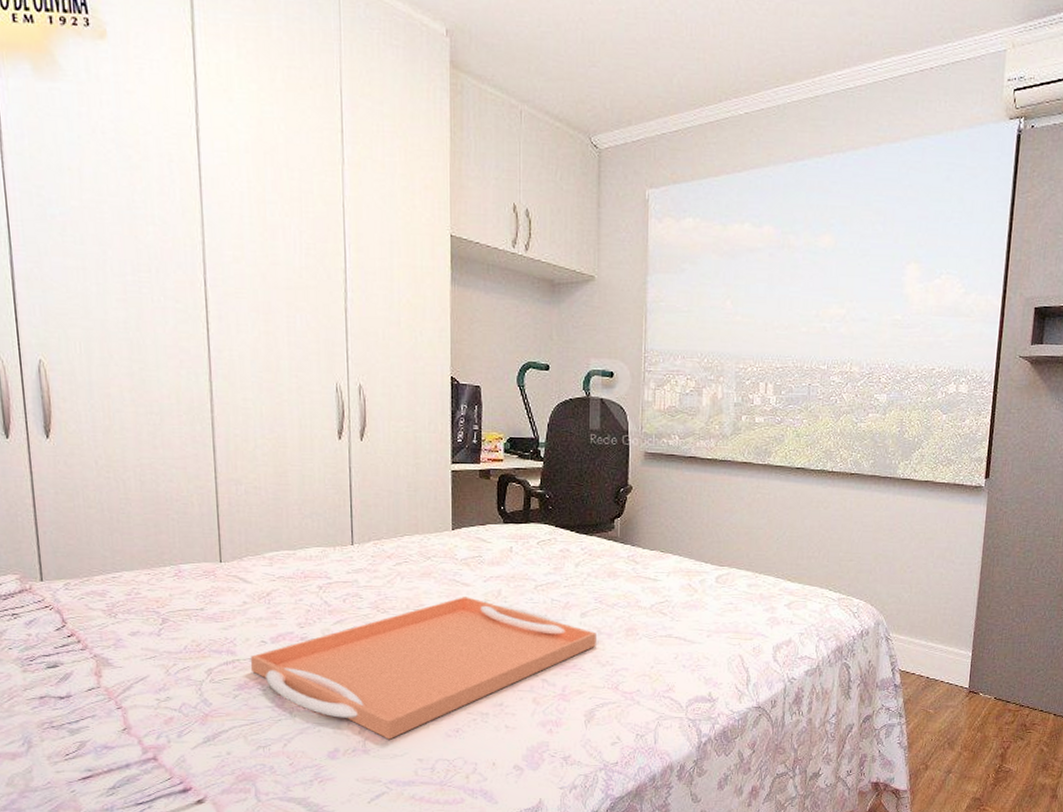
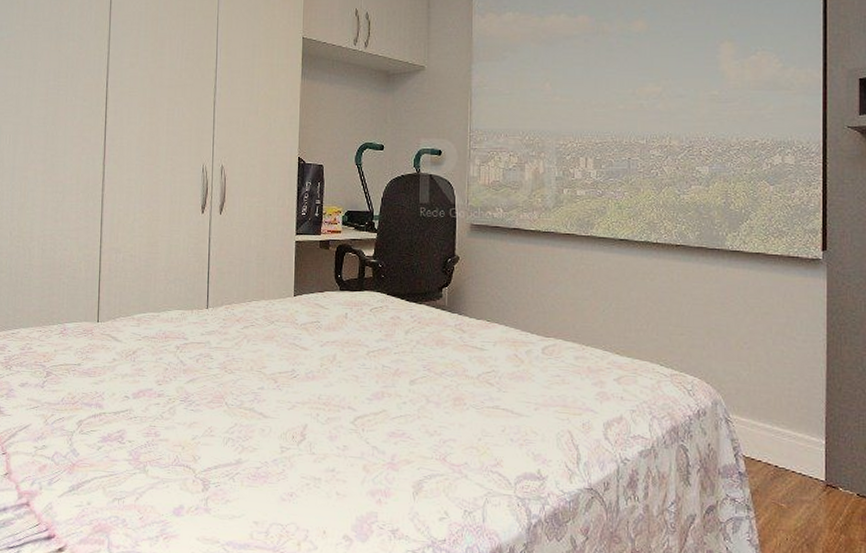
serving tray: present [250,597,596,740] -> none [114,360,425,500]

